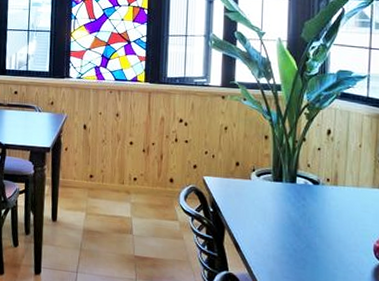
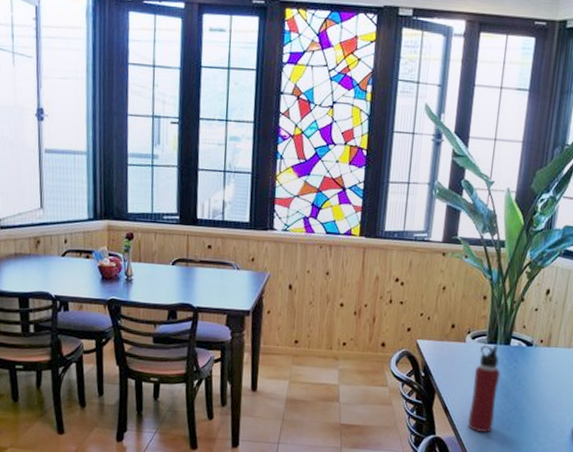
water bottle: none [261,183,289,271] -> present [468,345,501,433]

